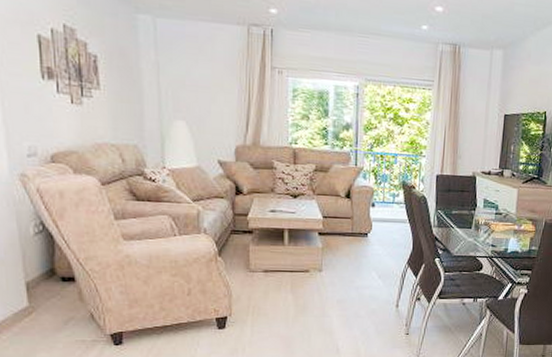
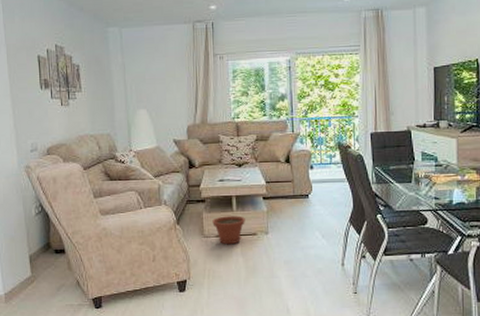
plant pot: none [260,250,297,281] -> present [212,216,245,245]

